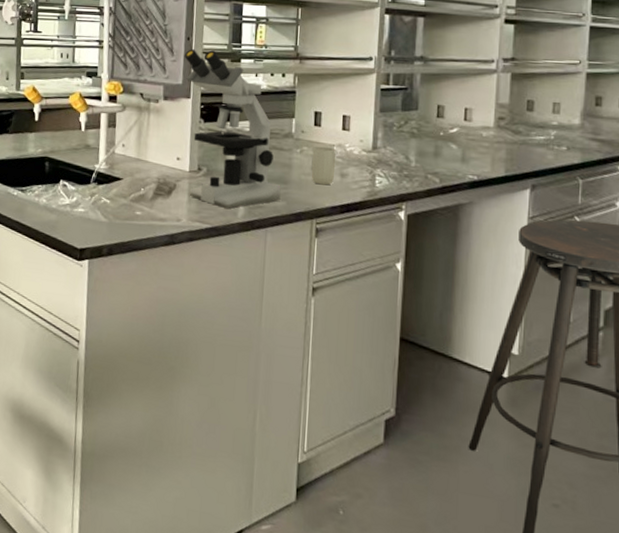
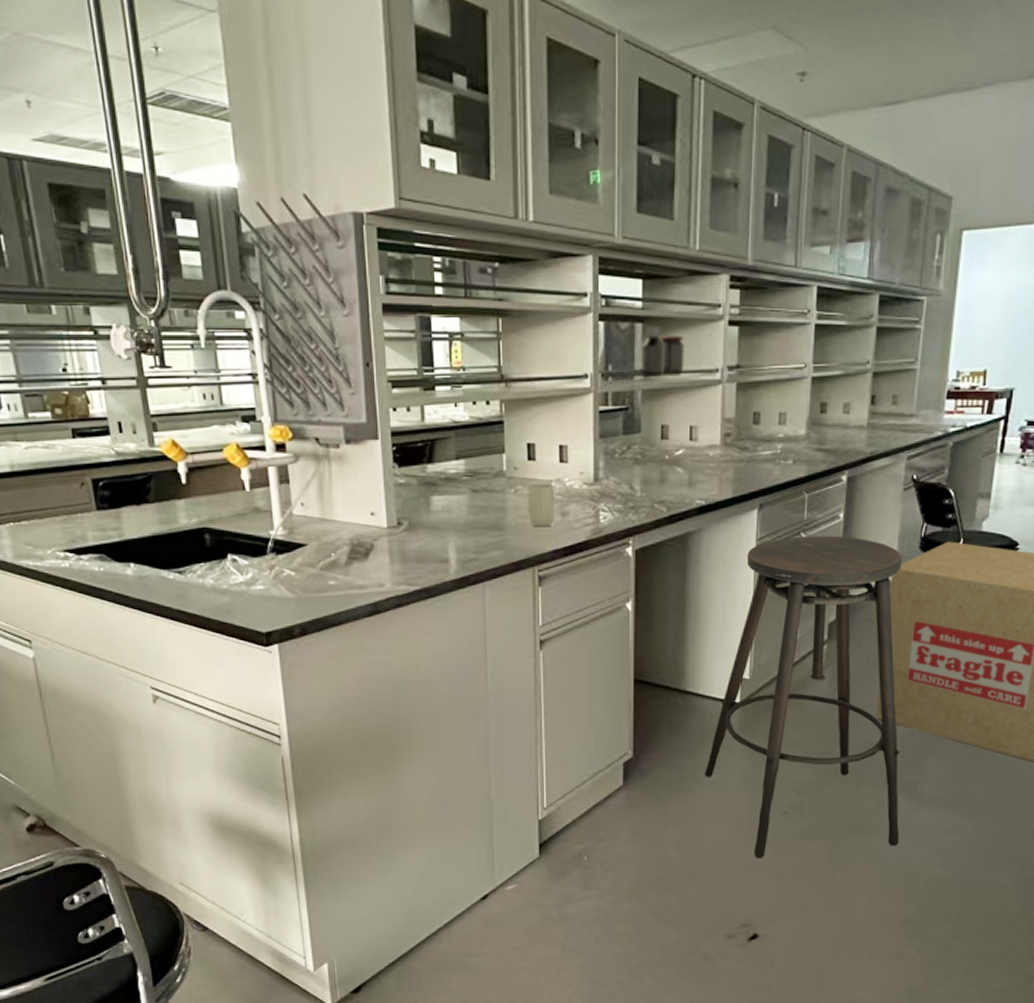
microscope: present [184,49,281,209] -> none [364,377,497,565]
bottle: none [420,21,444,63] -> present [640,326,665,377]
jar: none [439,29,463,63] -> present [659,335,685,375]

